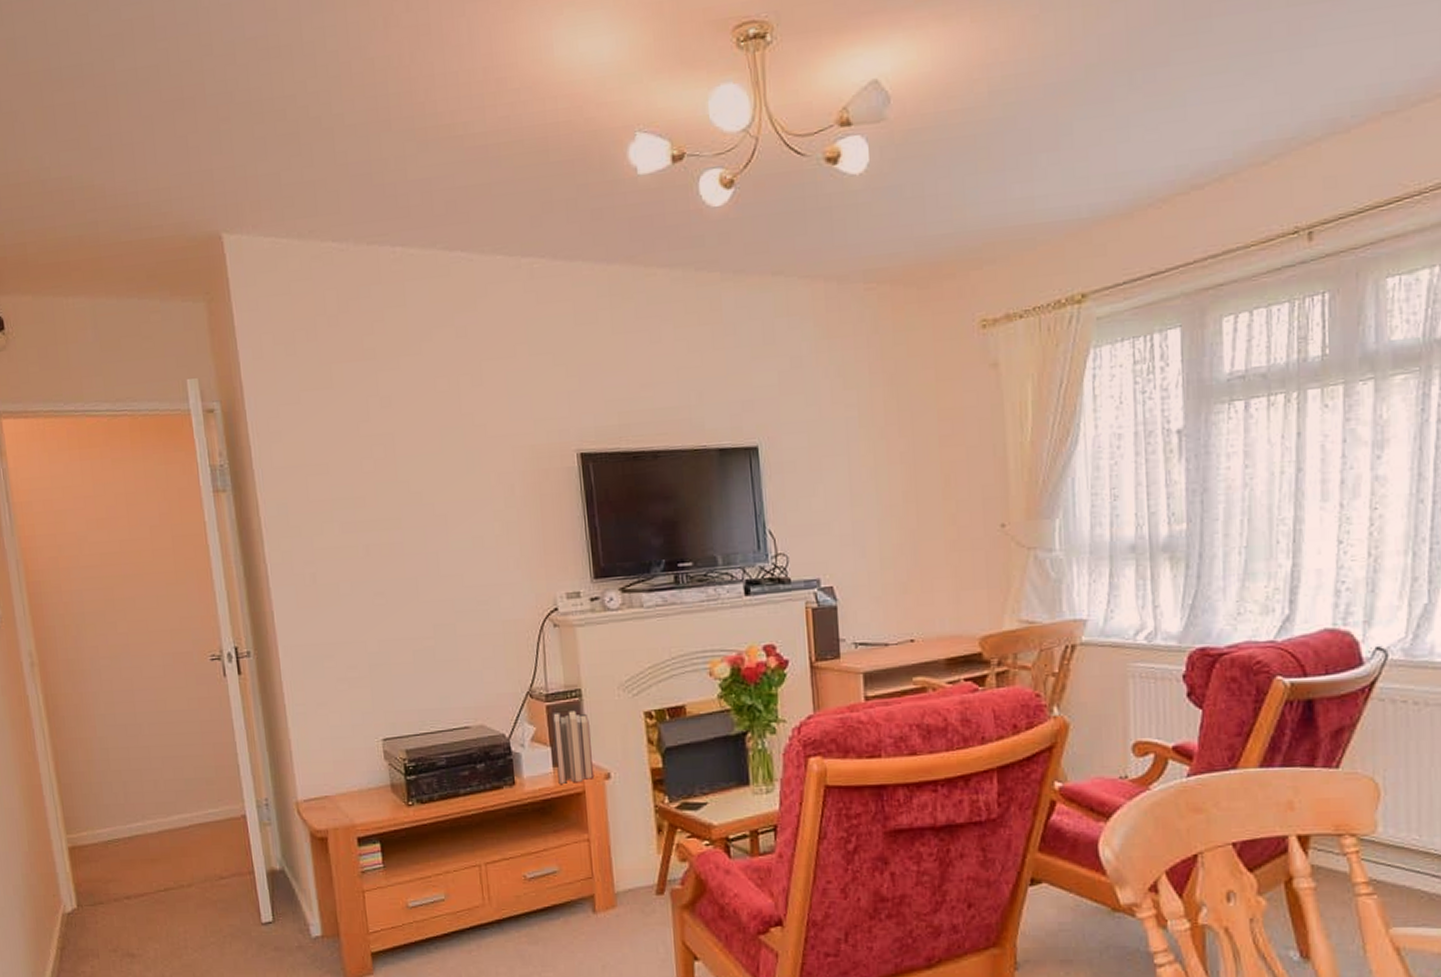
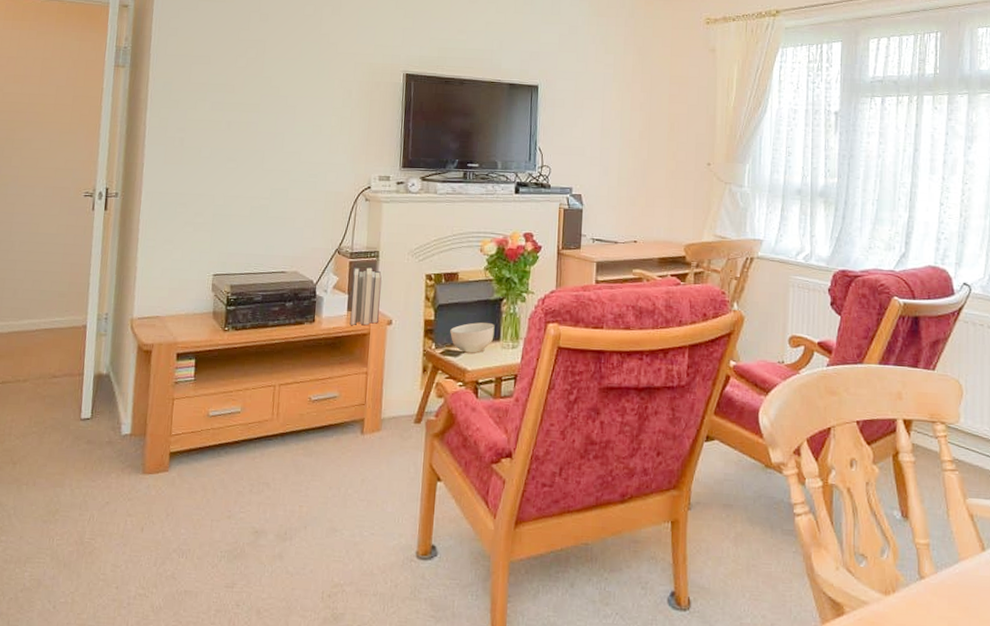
bowl: none [685,763,742,806] -> present [450,322,495,354]

